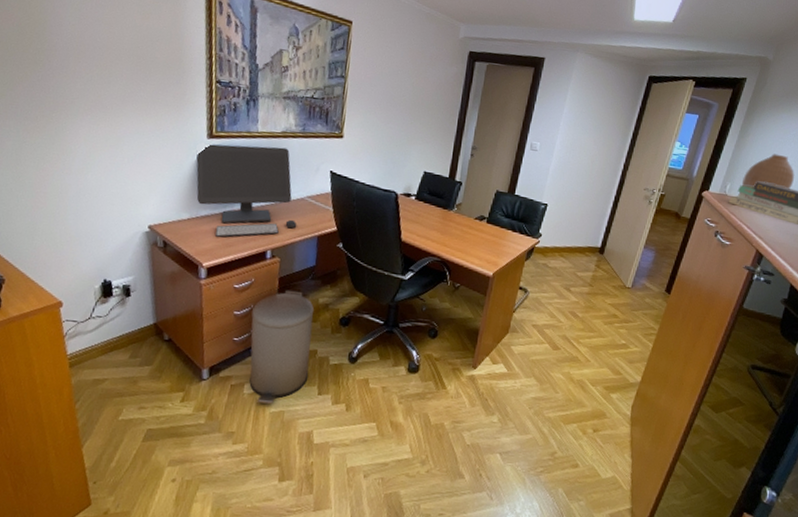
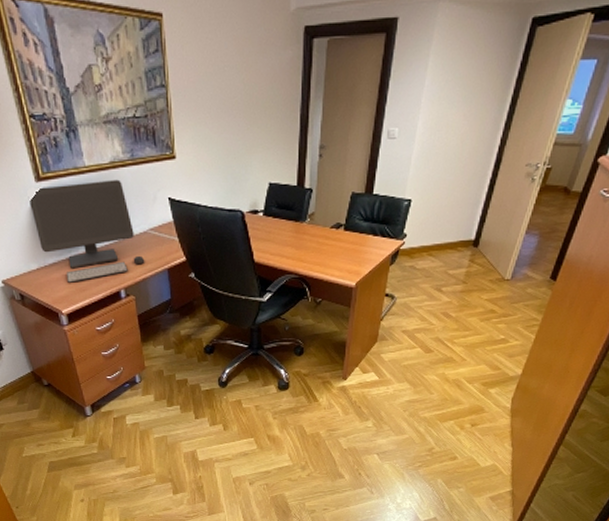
pedal bin: present [249,290,314,404] -> none [118,326,184,431]

